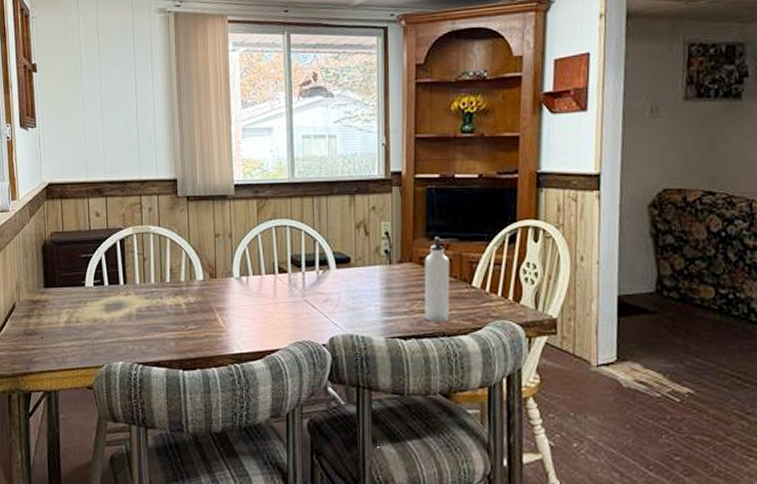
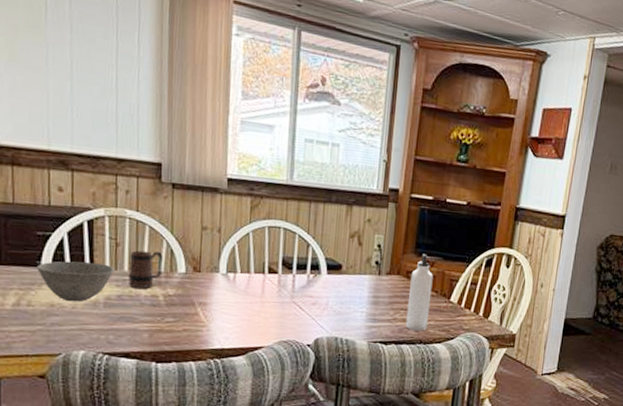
bowl: none [83,277,143,316] -> present [37,261,114,302]
mug: none [154,261,183,300] -> present [128,250,163,289]

